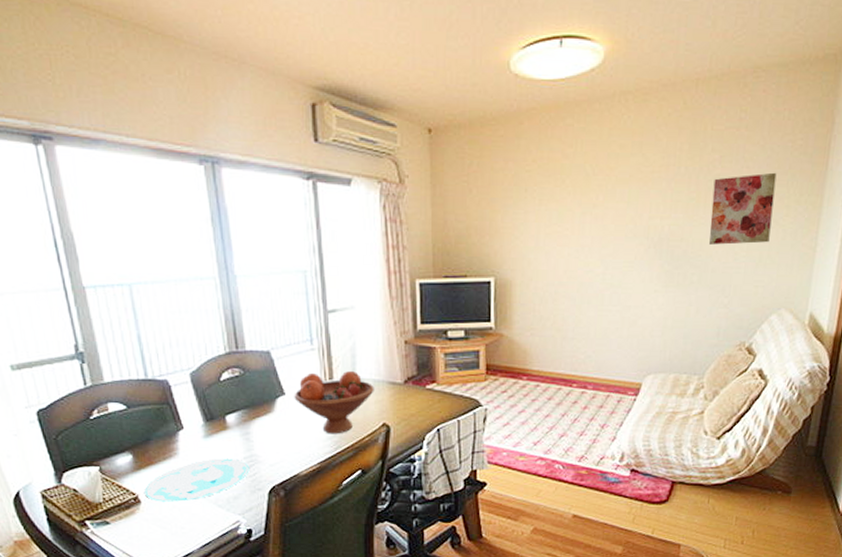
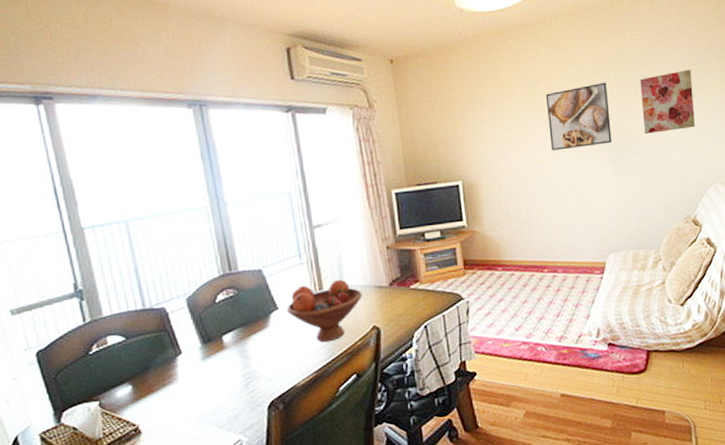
plate: present [145,458,250,502] -> none [145,377,248,430]
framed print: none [599,178,674,254] -> present [545,82,612,151]

